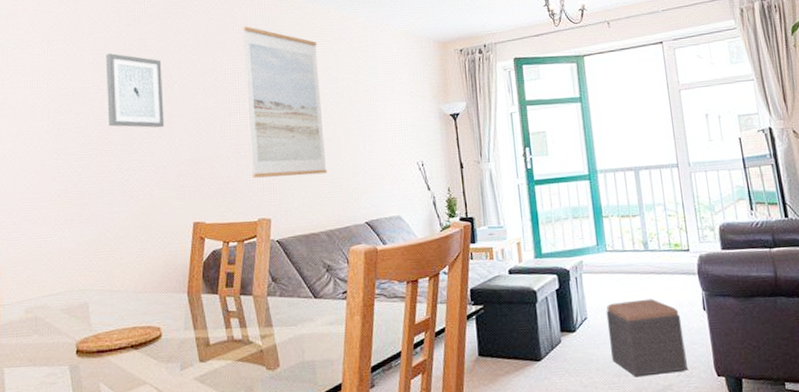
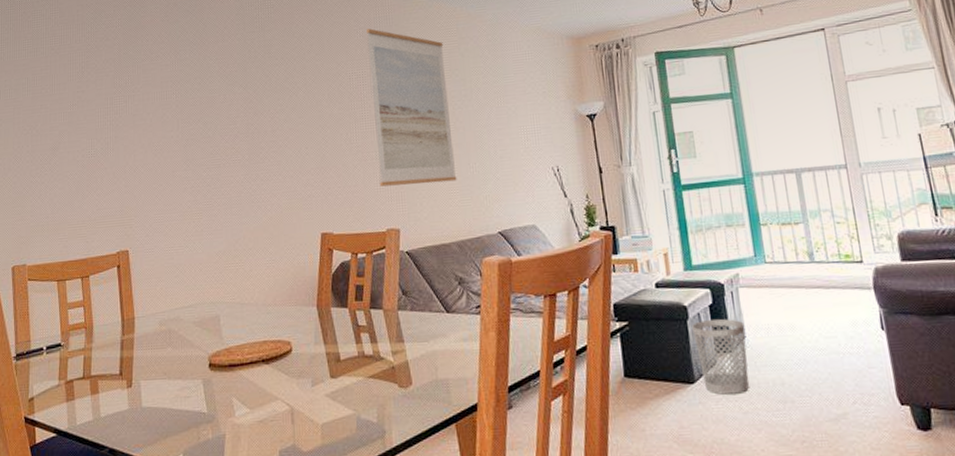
wall art: present [105,53,165,128] -> none [231,61,290,137]
wastebasket: none [540,302,589,371] -> present [692,319,749,395]
footstool: present [606,298,687,377] -> none [767,316,864,404]

